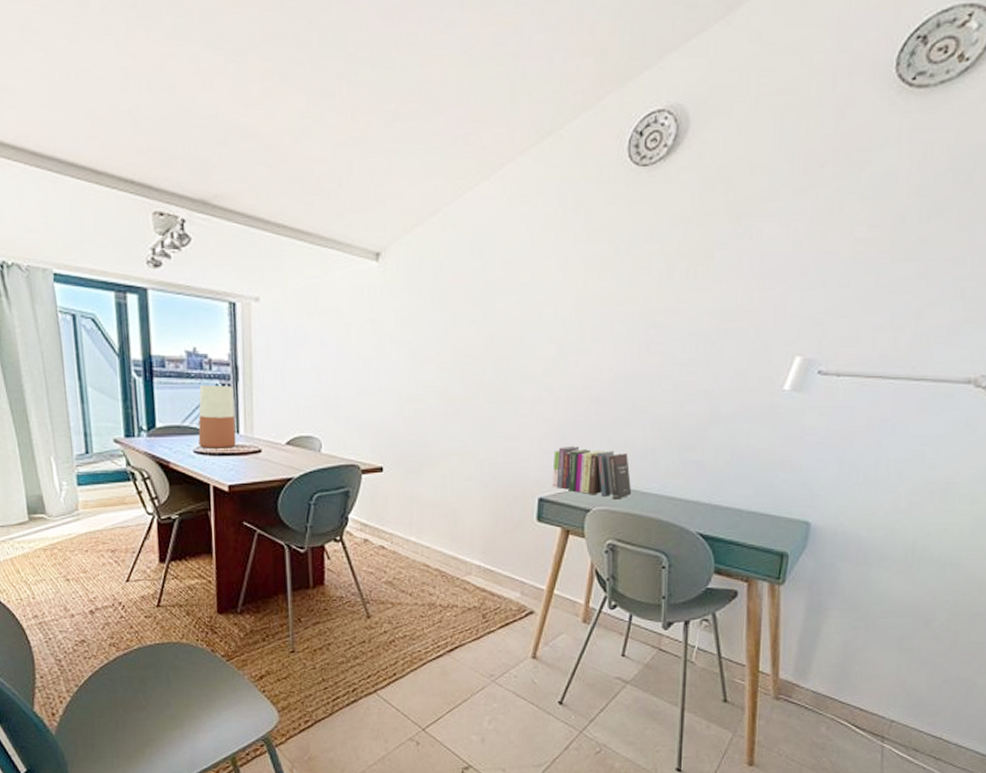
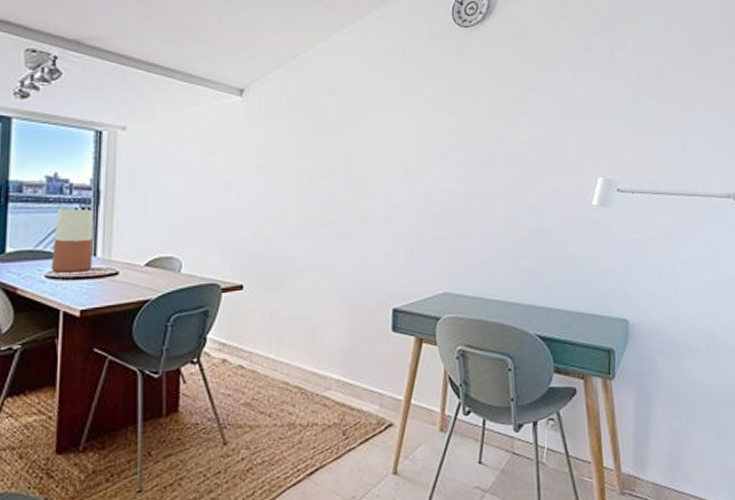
books: present [552,445,632,499] -> none [404,258,476,307]

